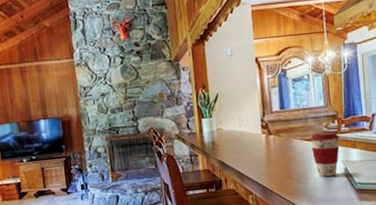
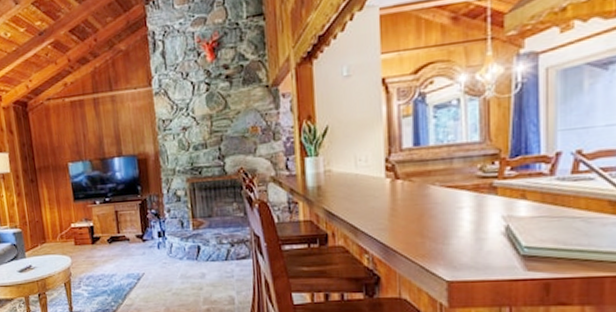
coffee cup: present [310,131,340,177] -> none [455,176,502,237]

